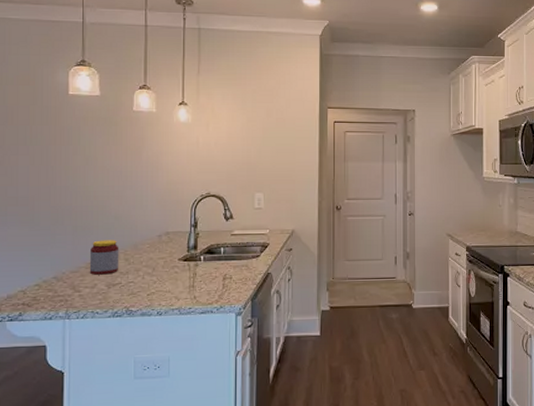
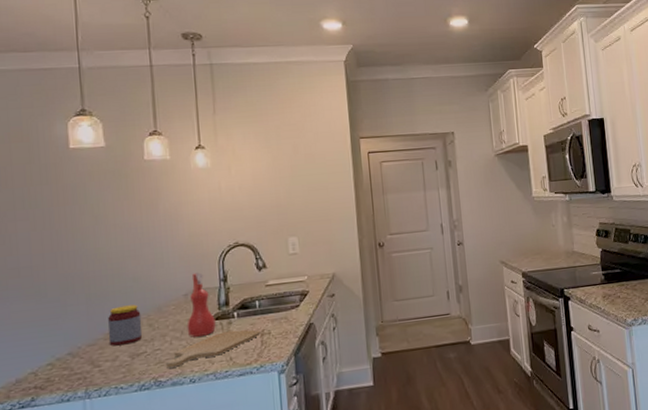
chopping board: none [137,272,223,300] -> present [166,329,261,368]
spray bottle: none [158,217,184,274] -> present [186,272,216,338]

